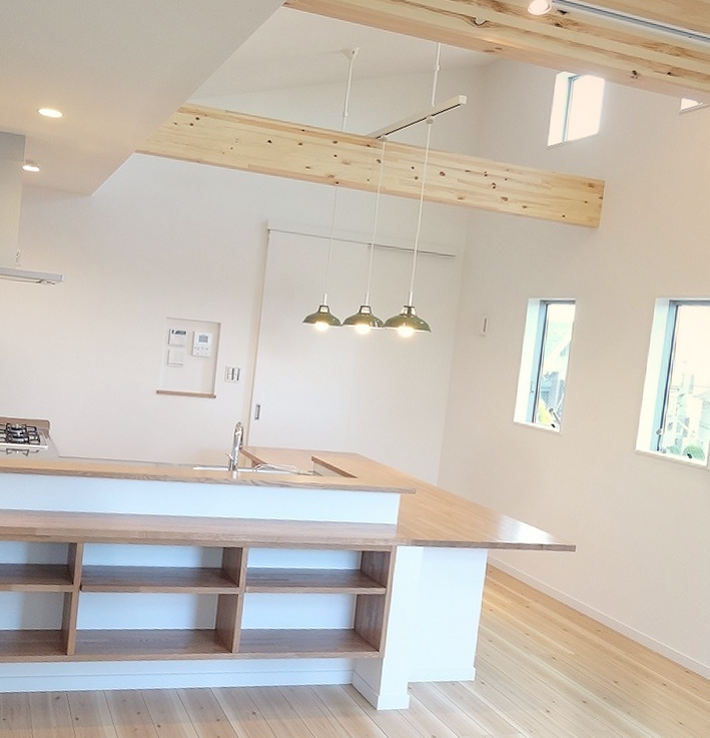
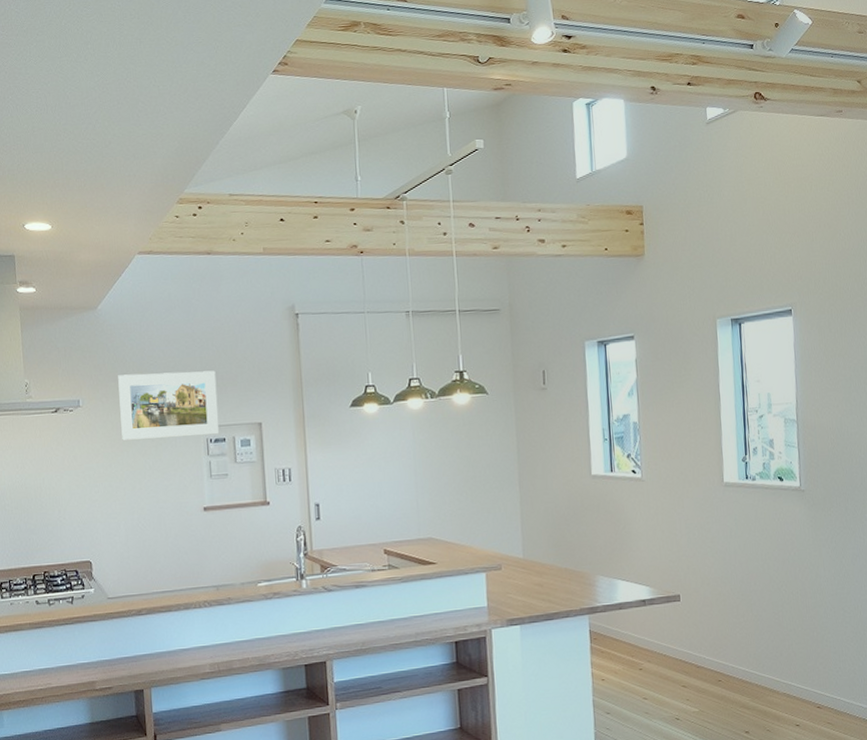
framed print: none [94,259,187,327] -> present [118,370,219,440]

